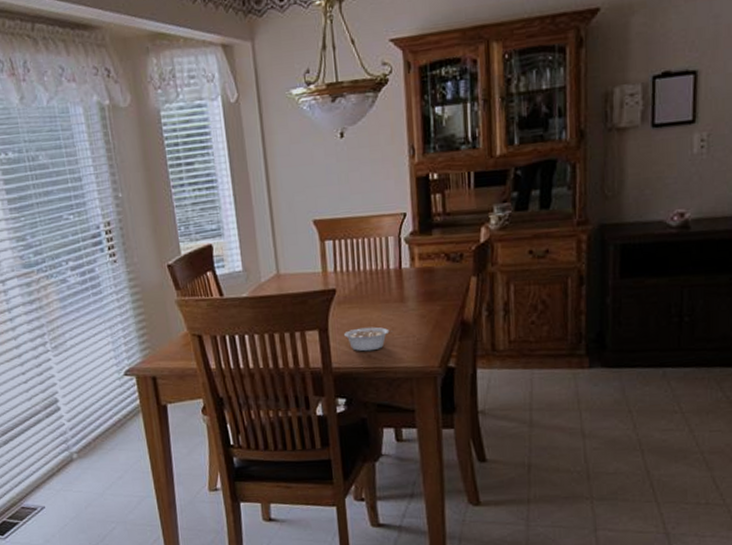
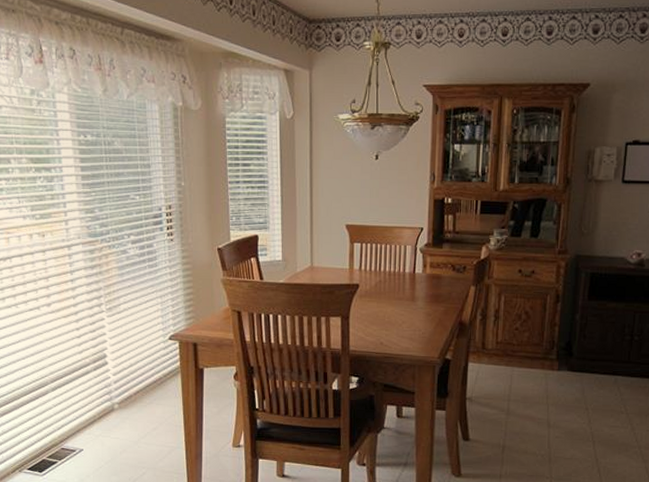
legume: present [344,326,394,352] -> none [362,319,404,339]

